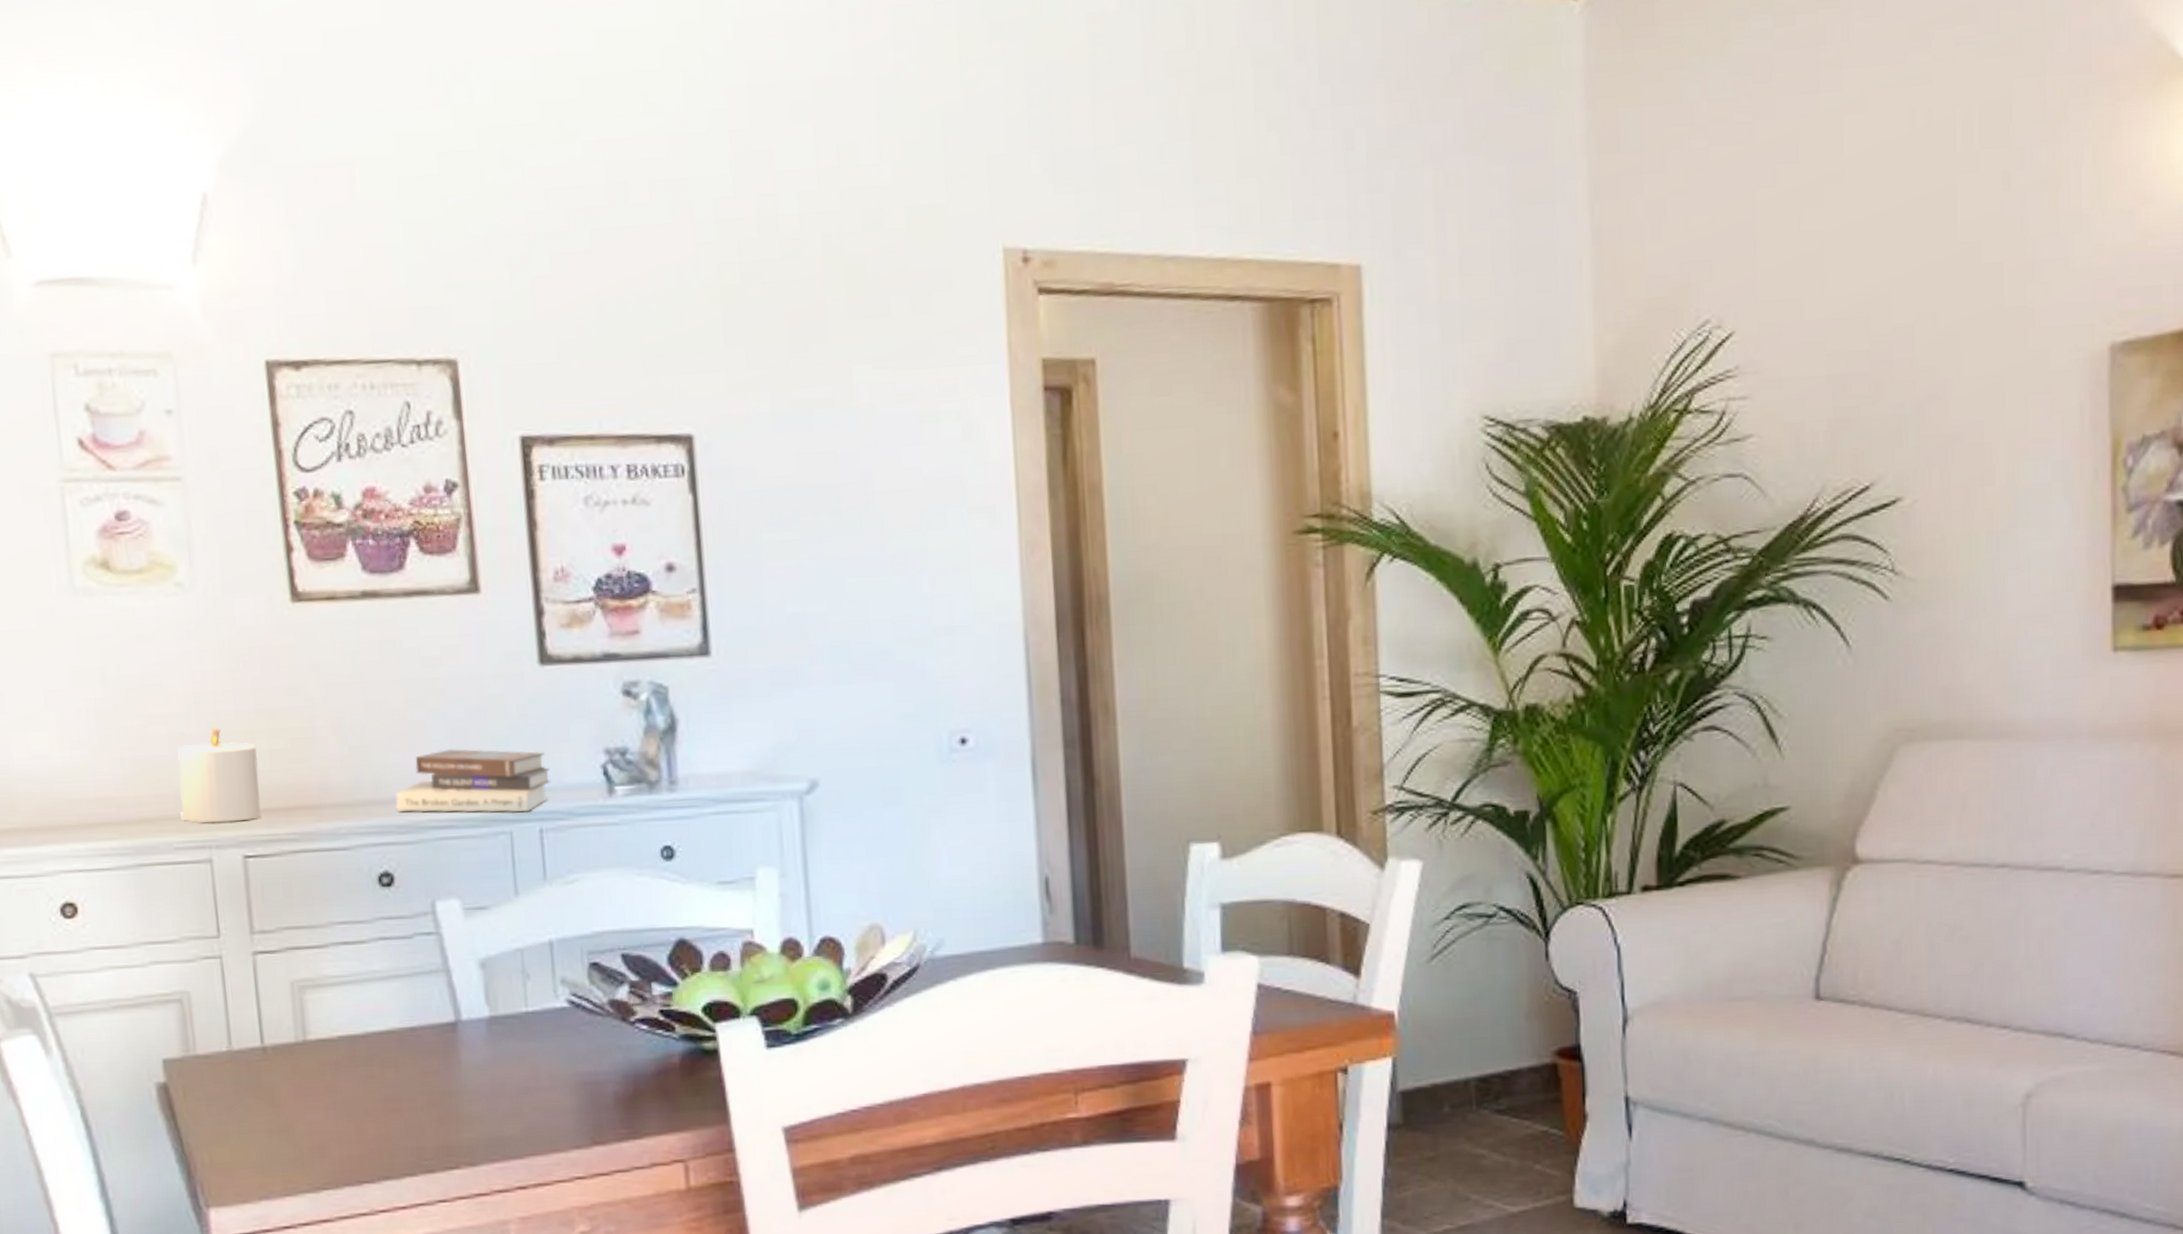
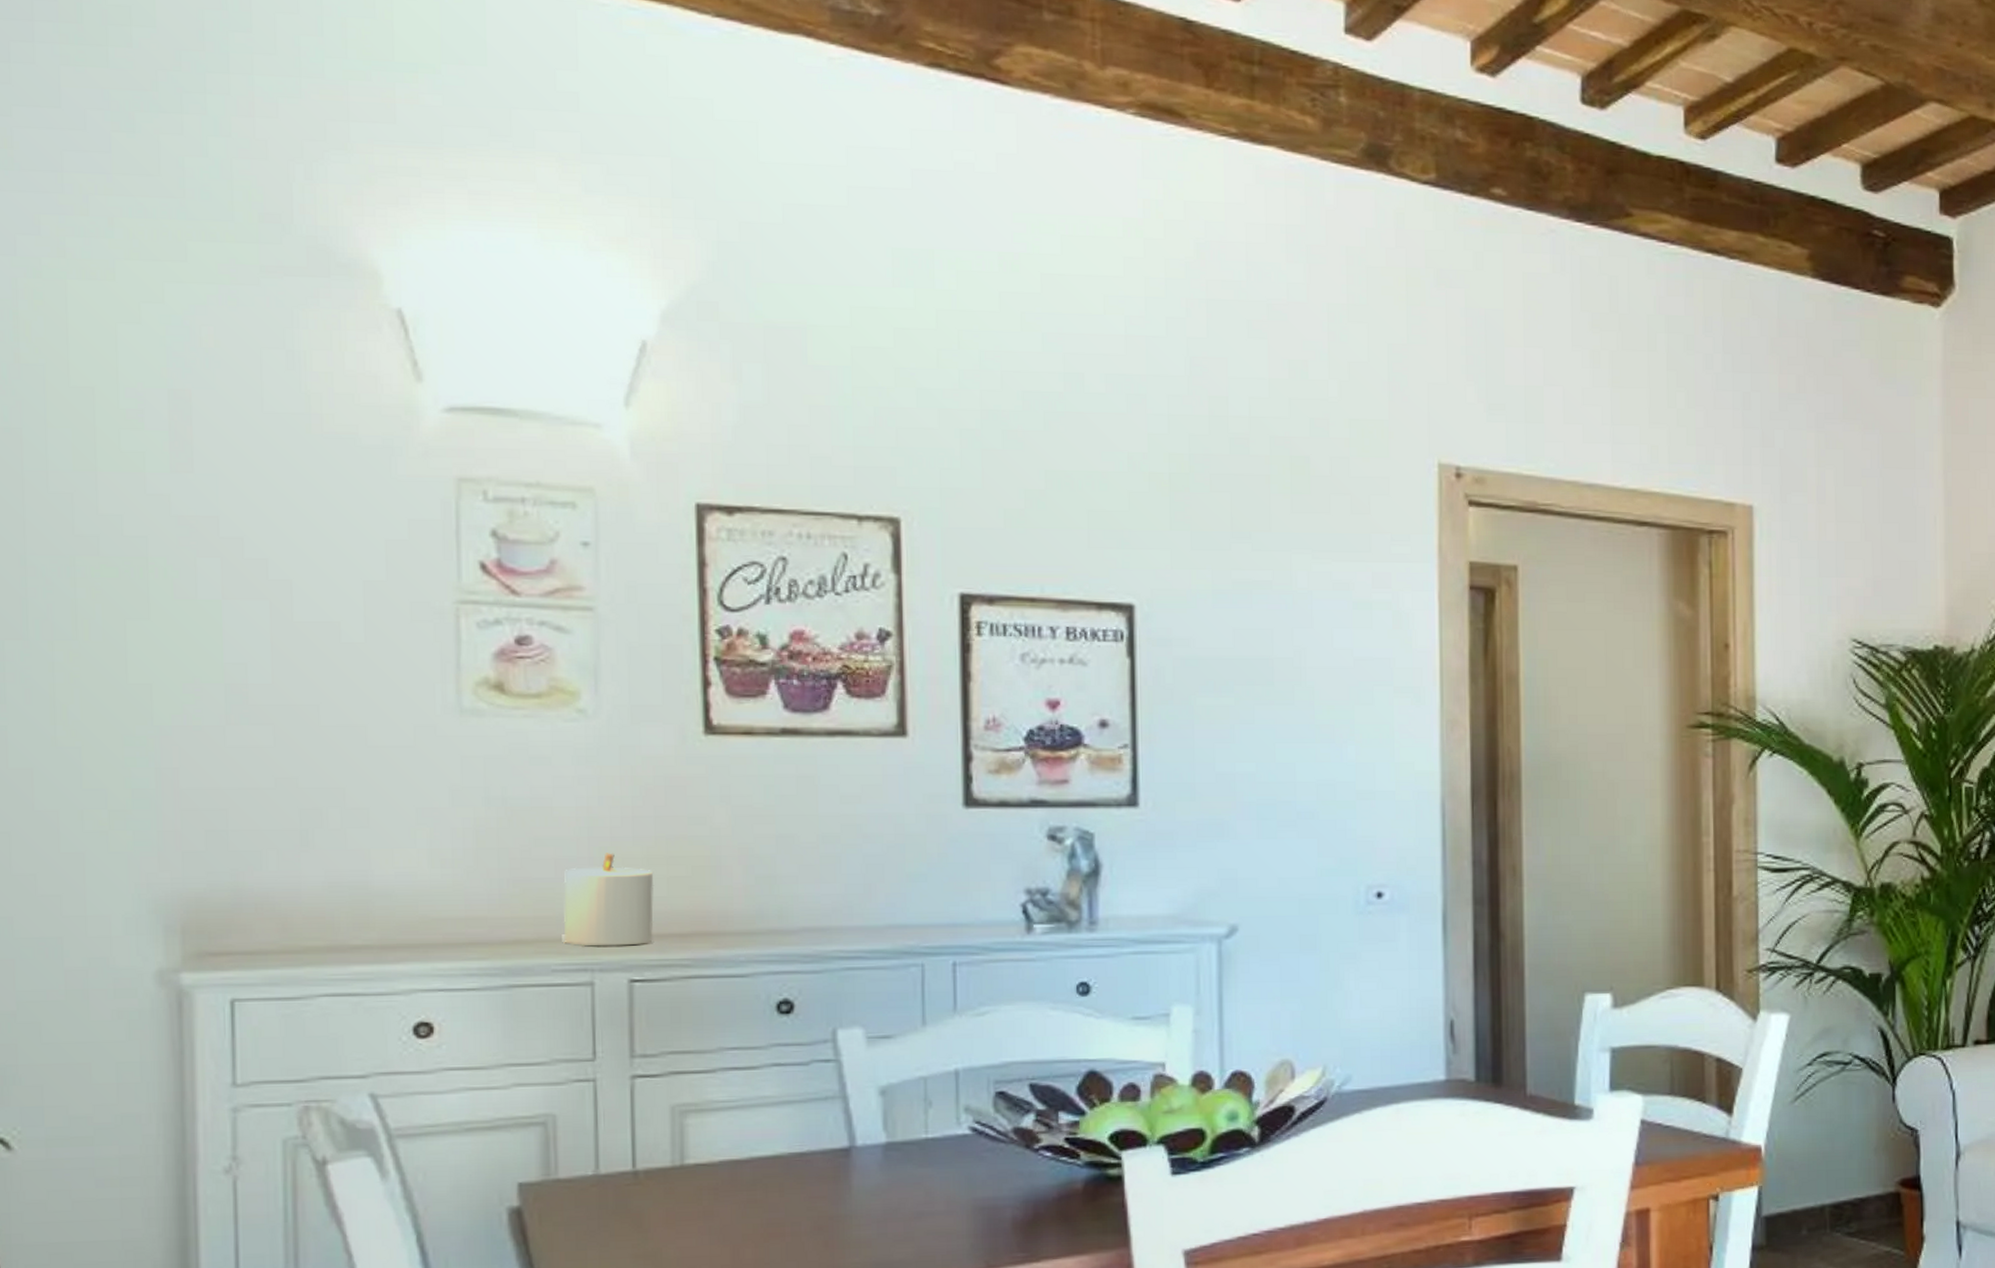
books: present [395,749,551,813] -> none [801,883,968,946]

